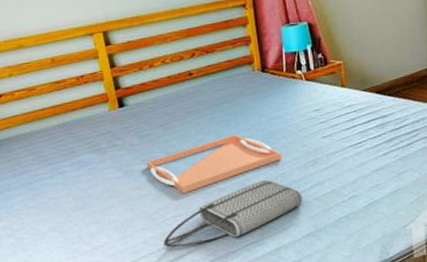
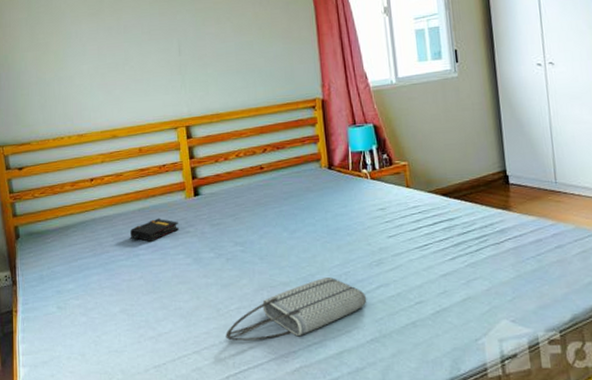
book: none [51,132,106,159] -> present [129,218,180,243]
serving tray: present [146,134,282,194] -> none [214,228,347,286]

